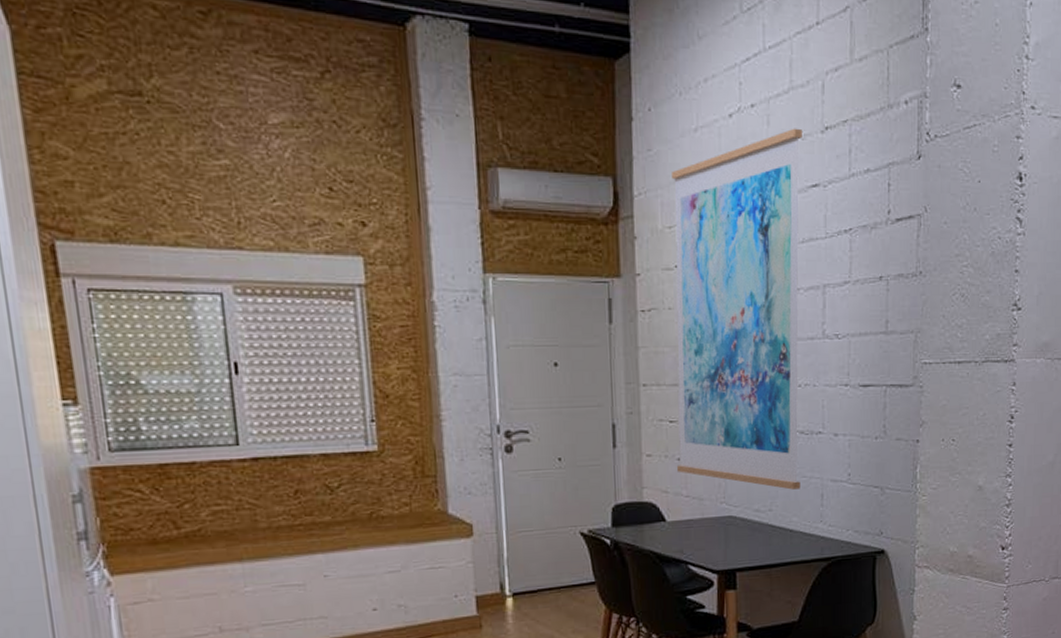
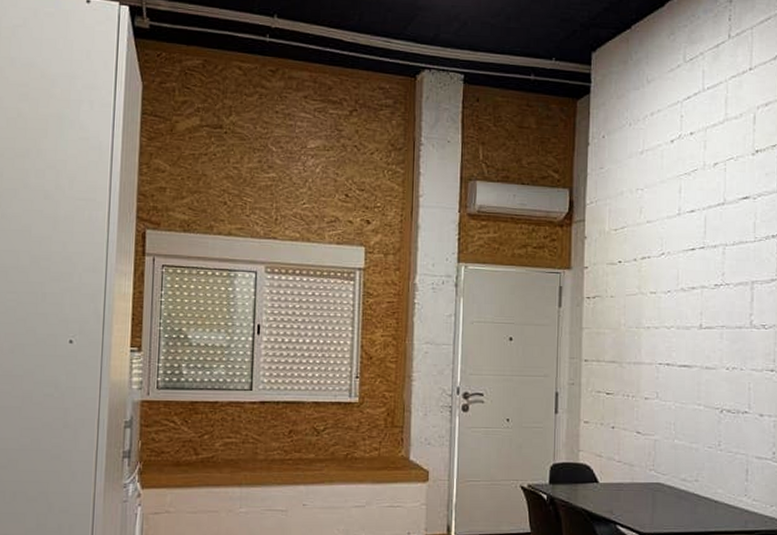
wall art: present [672,128,802,490] -> none [610,151,735,463]

